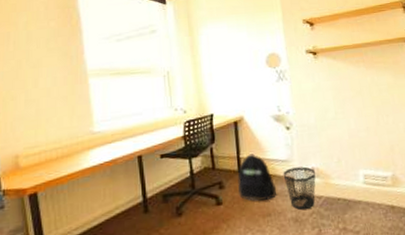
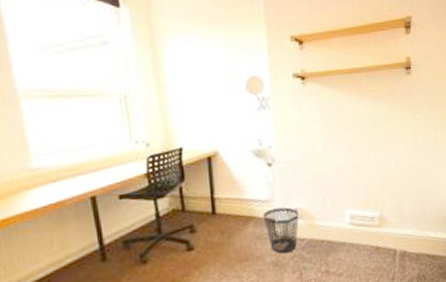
backpack: present [237,154,277,201] -> none [210,193,256,246]

